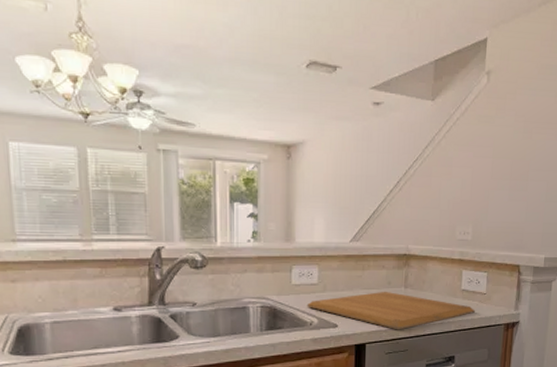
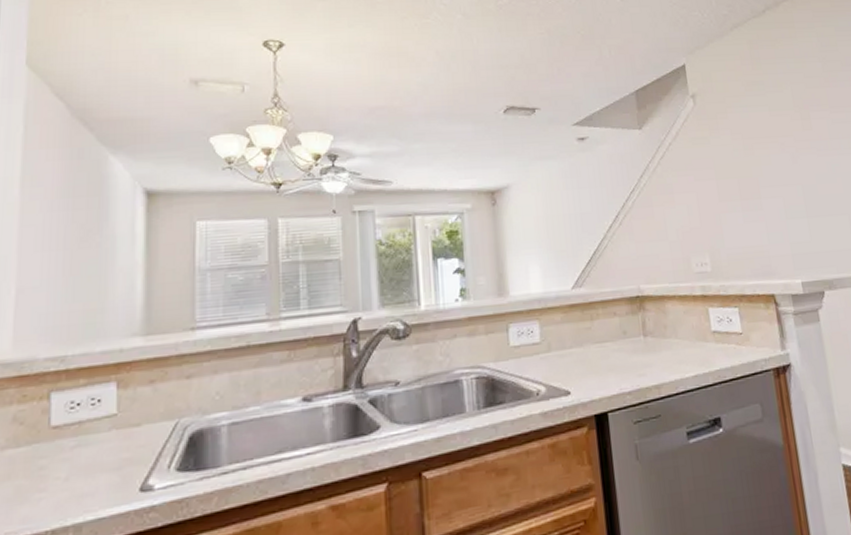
chopping board: present [306,291,475,330] -> none [530,342,734,391]

